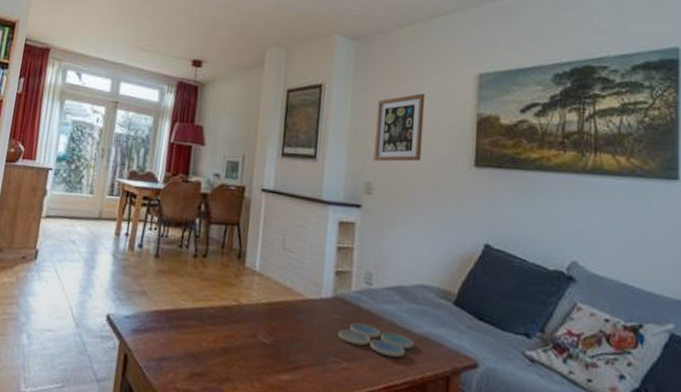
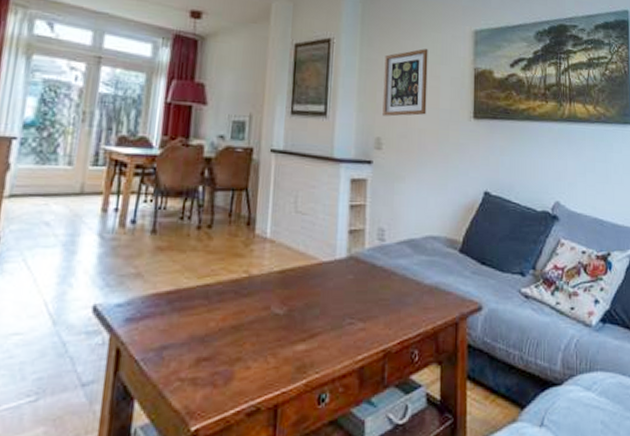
drink coaster: present [338,323,414,358] -> none [353,281,425,311]

